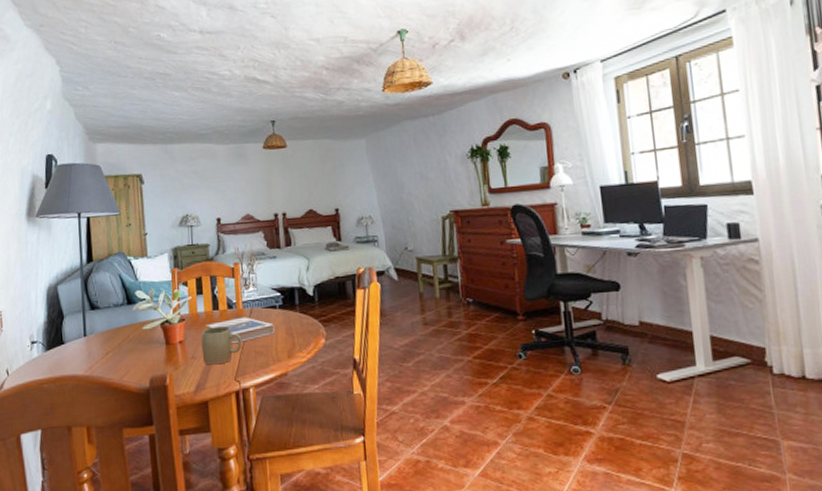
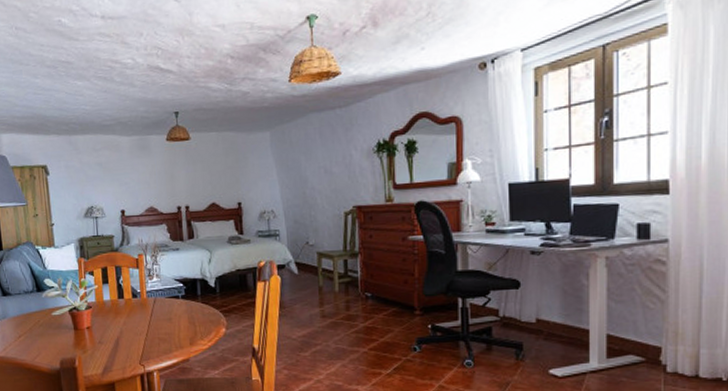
mug: present [201,326,242,365] -> none [107,314,146,350]
hardback book: present [205,317,275,344] -> none [111,306,178,331]

